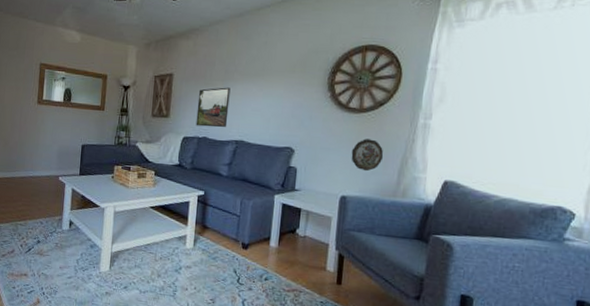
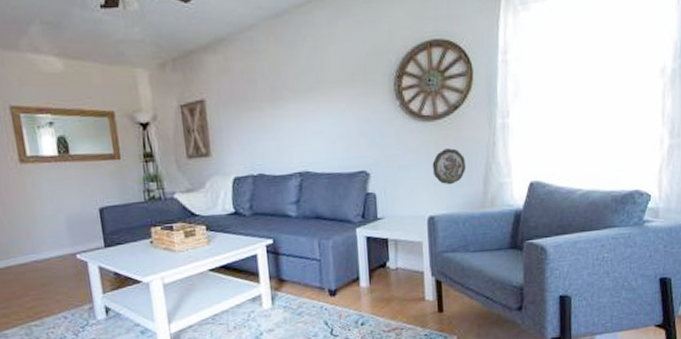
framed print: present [196,87,231,128] -> none [242,109,286,162]

